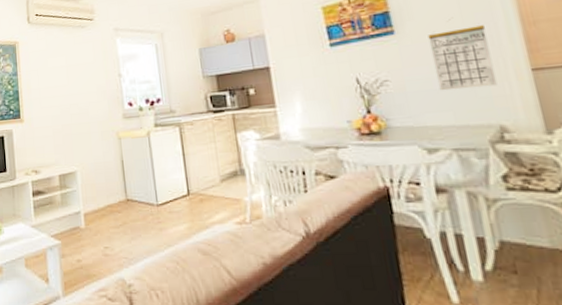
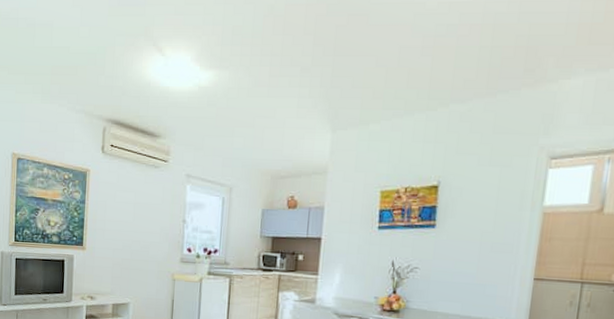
calendar: present [428,19,498,91] -> none [457,223,510,288]

